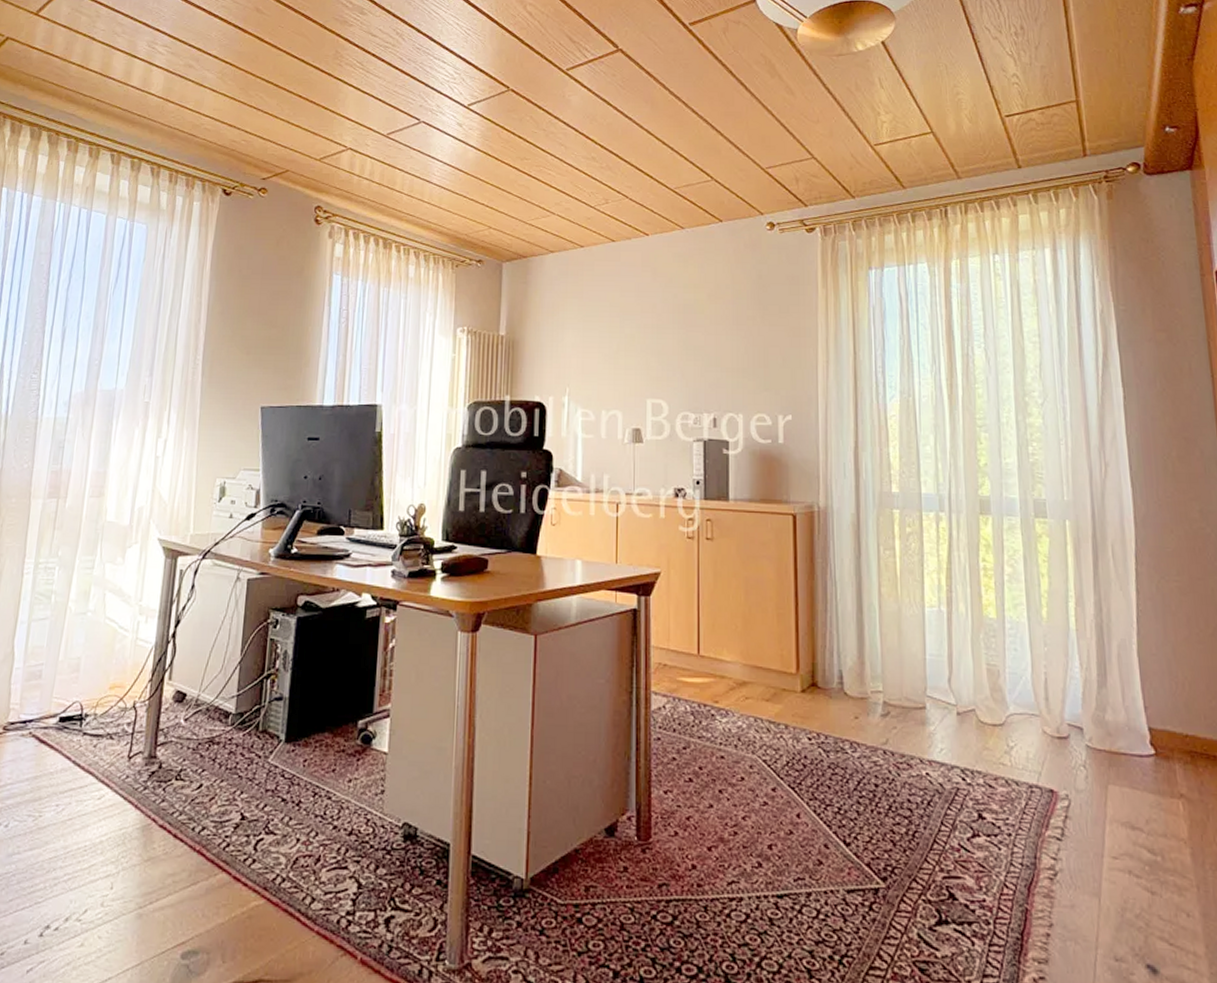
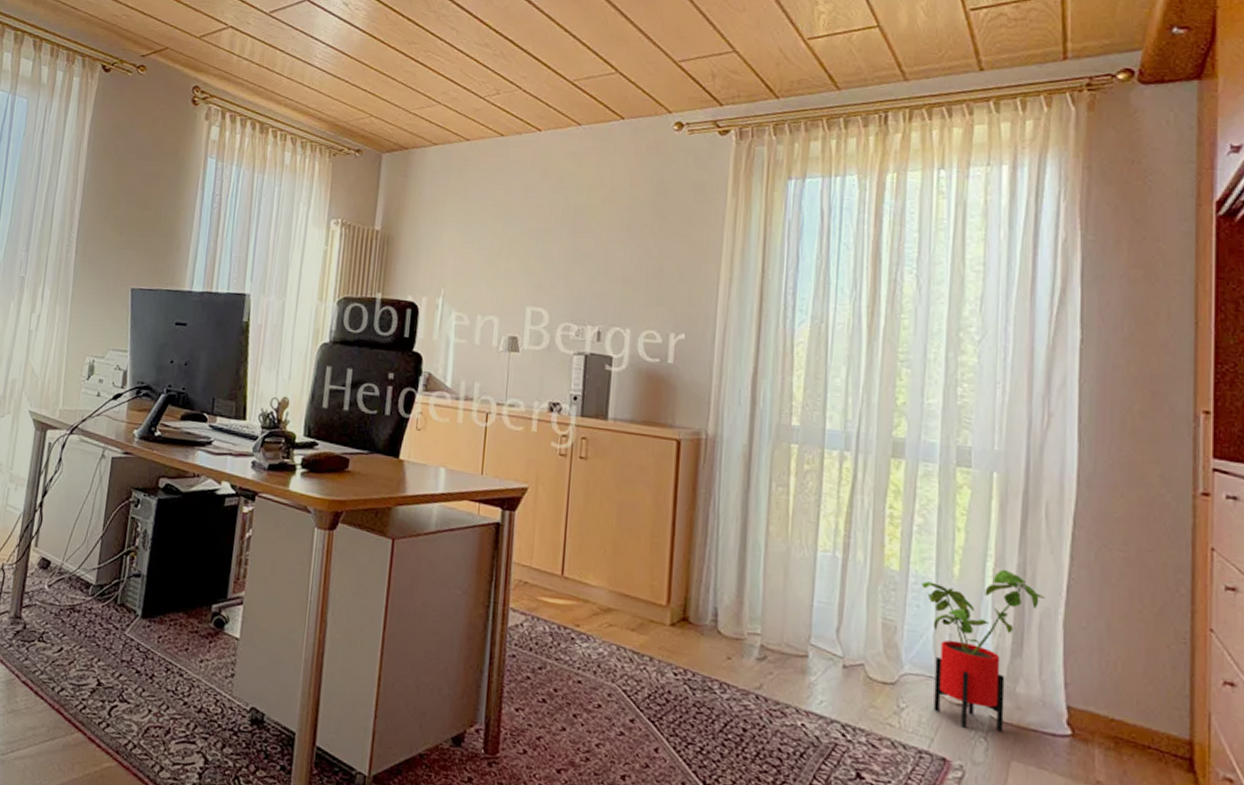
house plant: none [1017,607,1120,759] -> present [922,569,1045,732]

